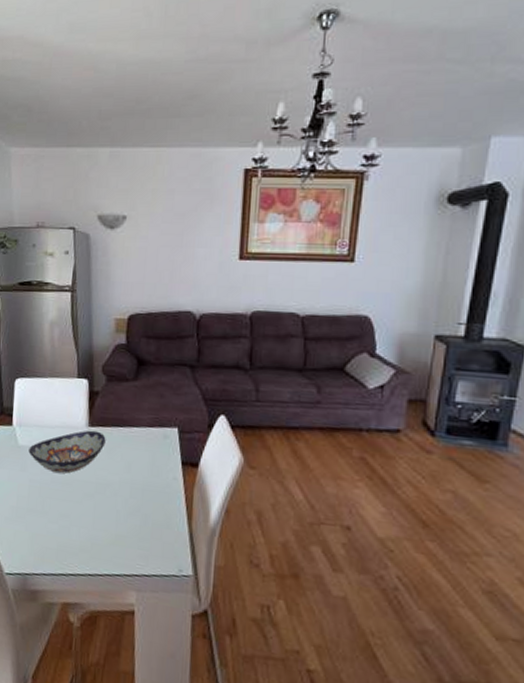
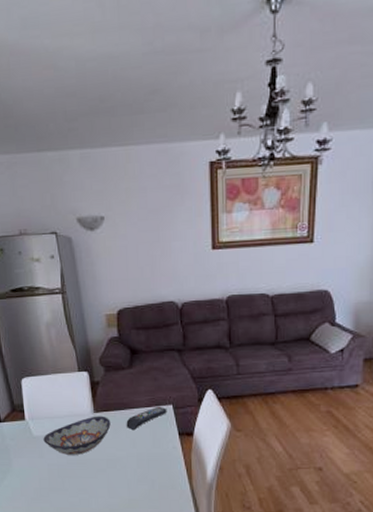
remote control: none [123,427,172,453] -> present [126,406,167,431]

